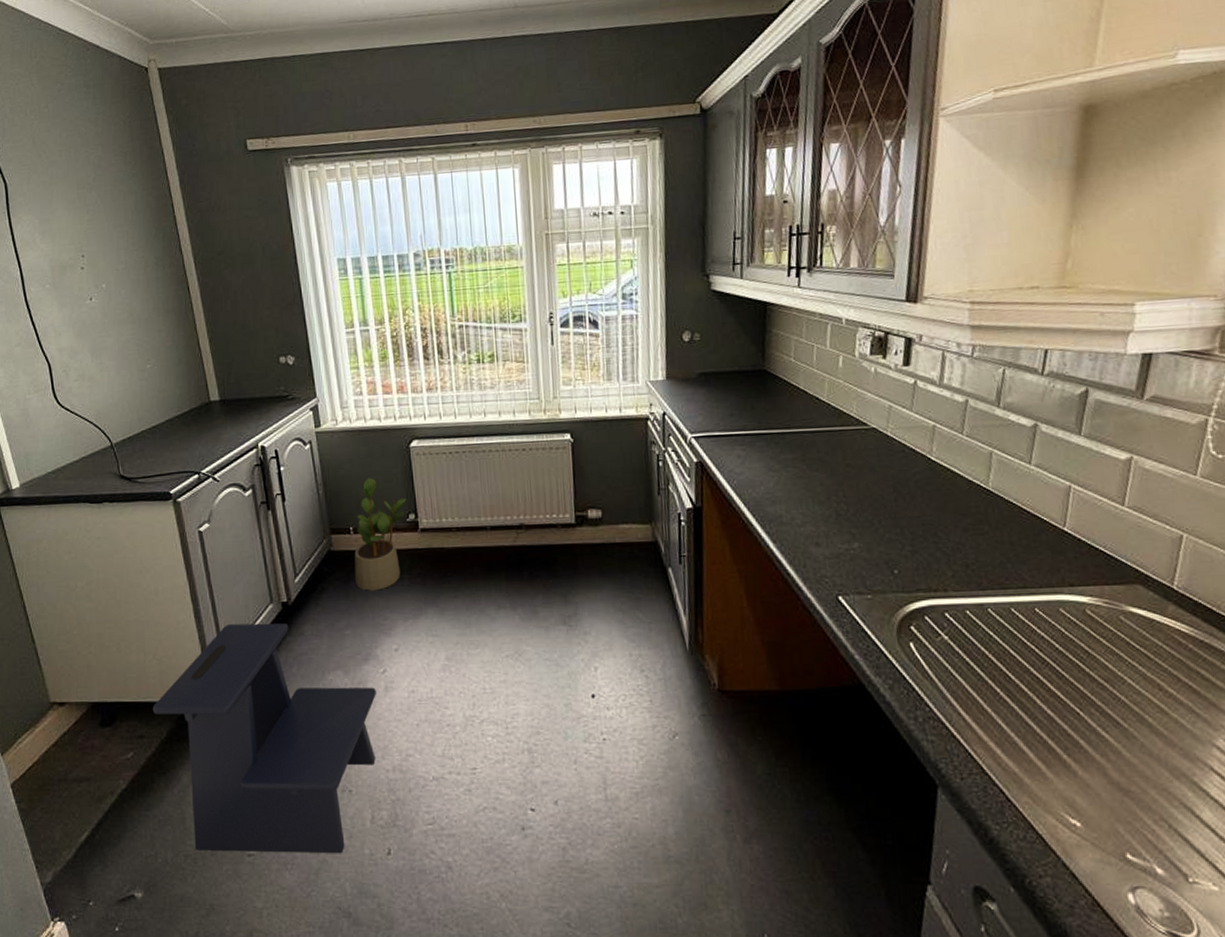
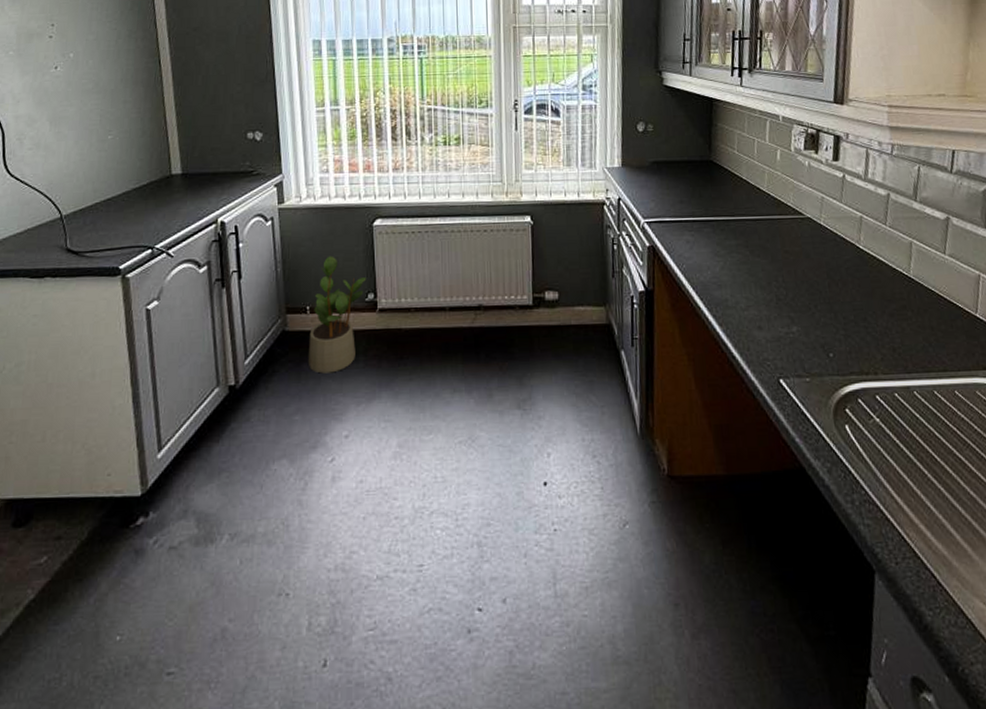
step stool: present [152,623,376,854] -> none [74,408,322,671]

